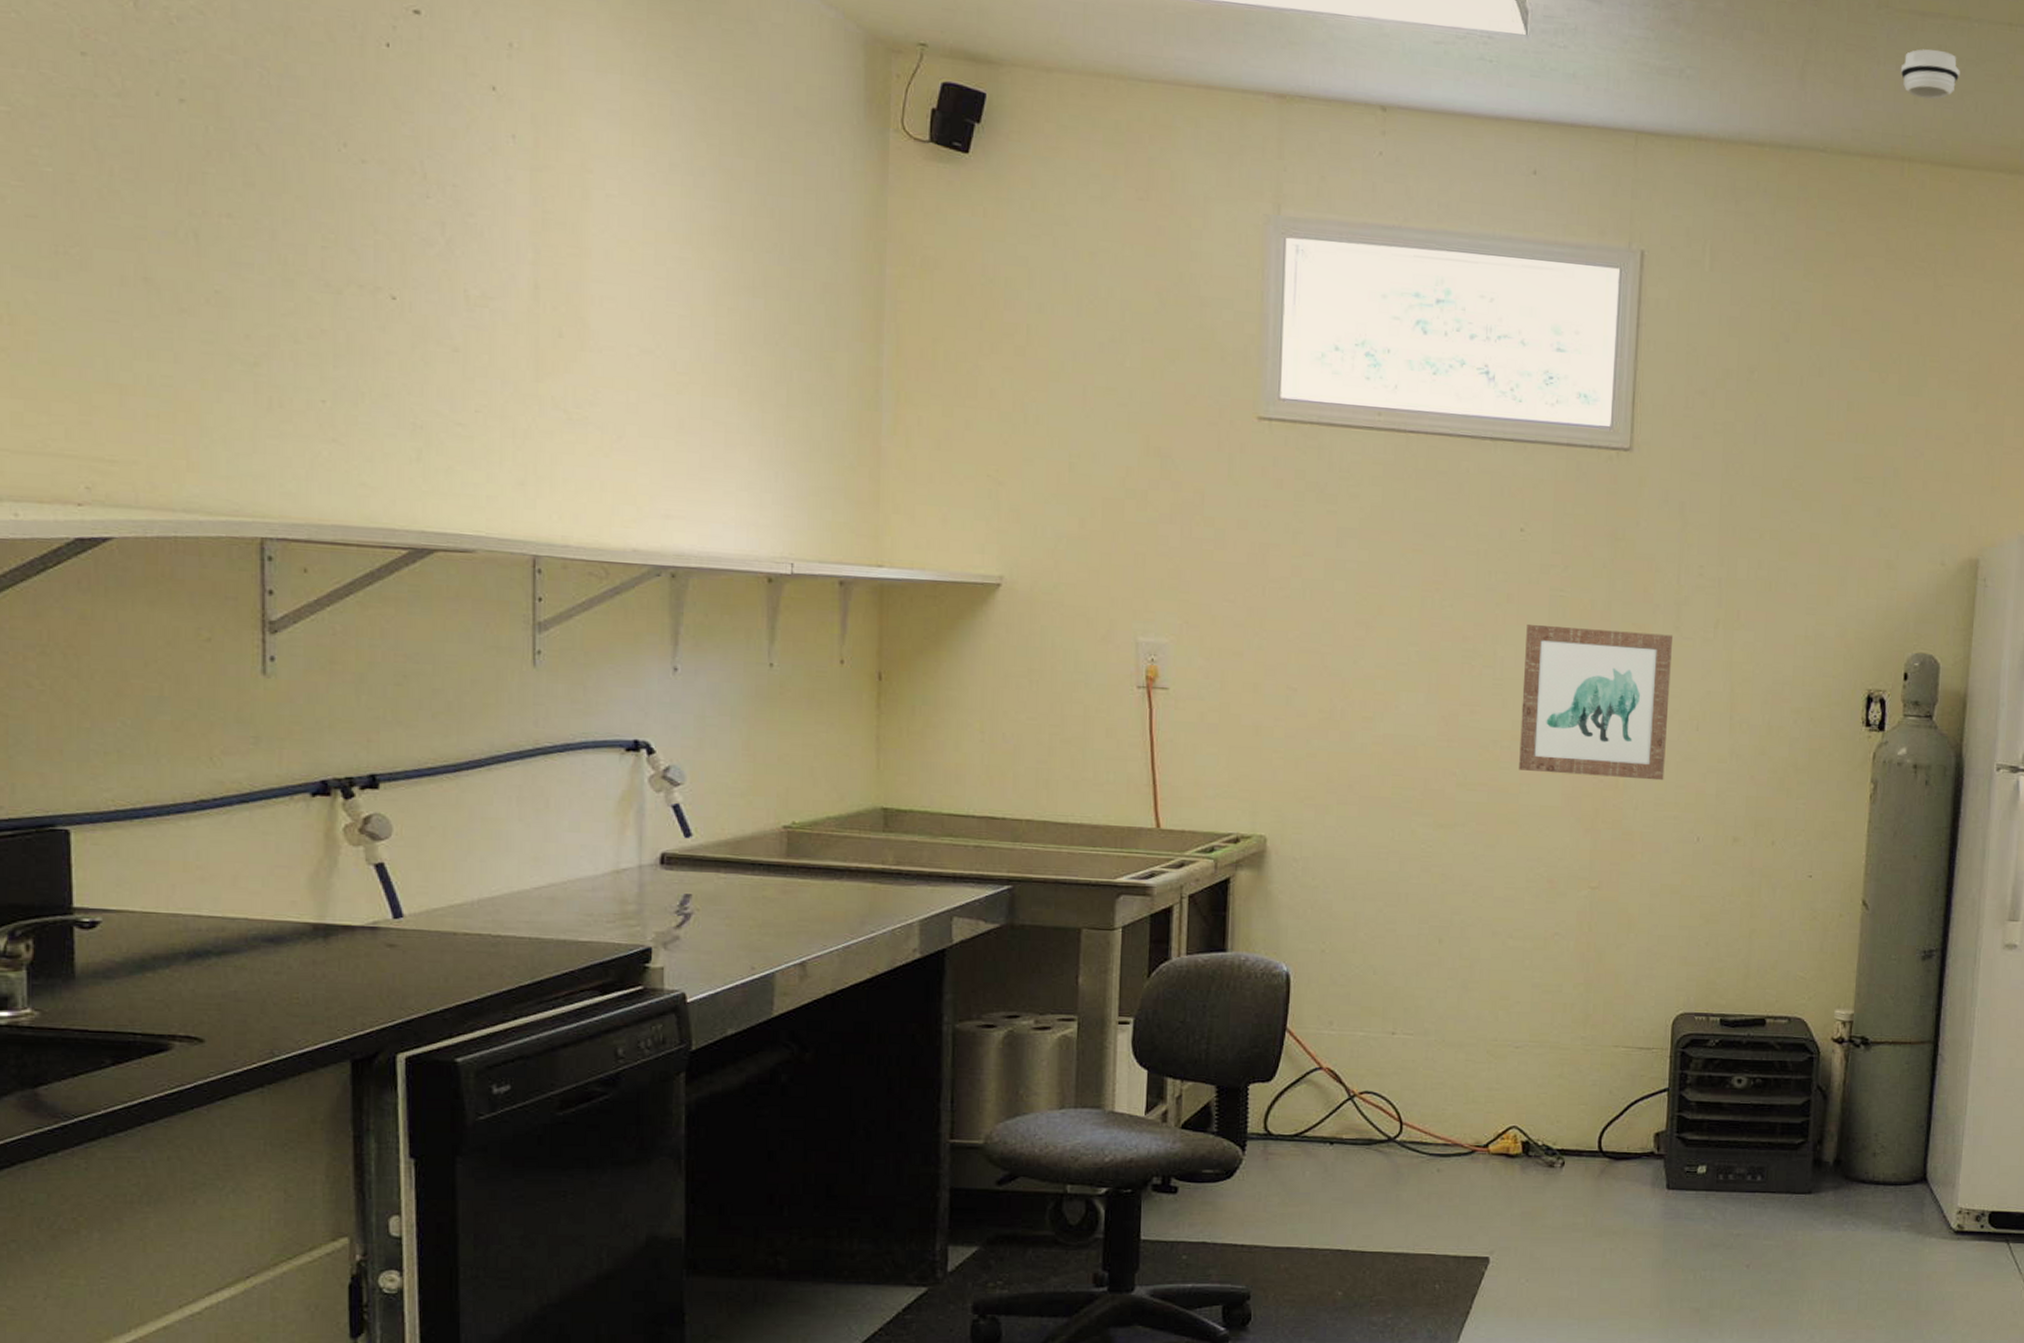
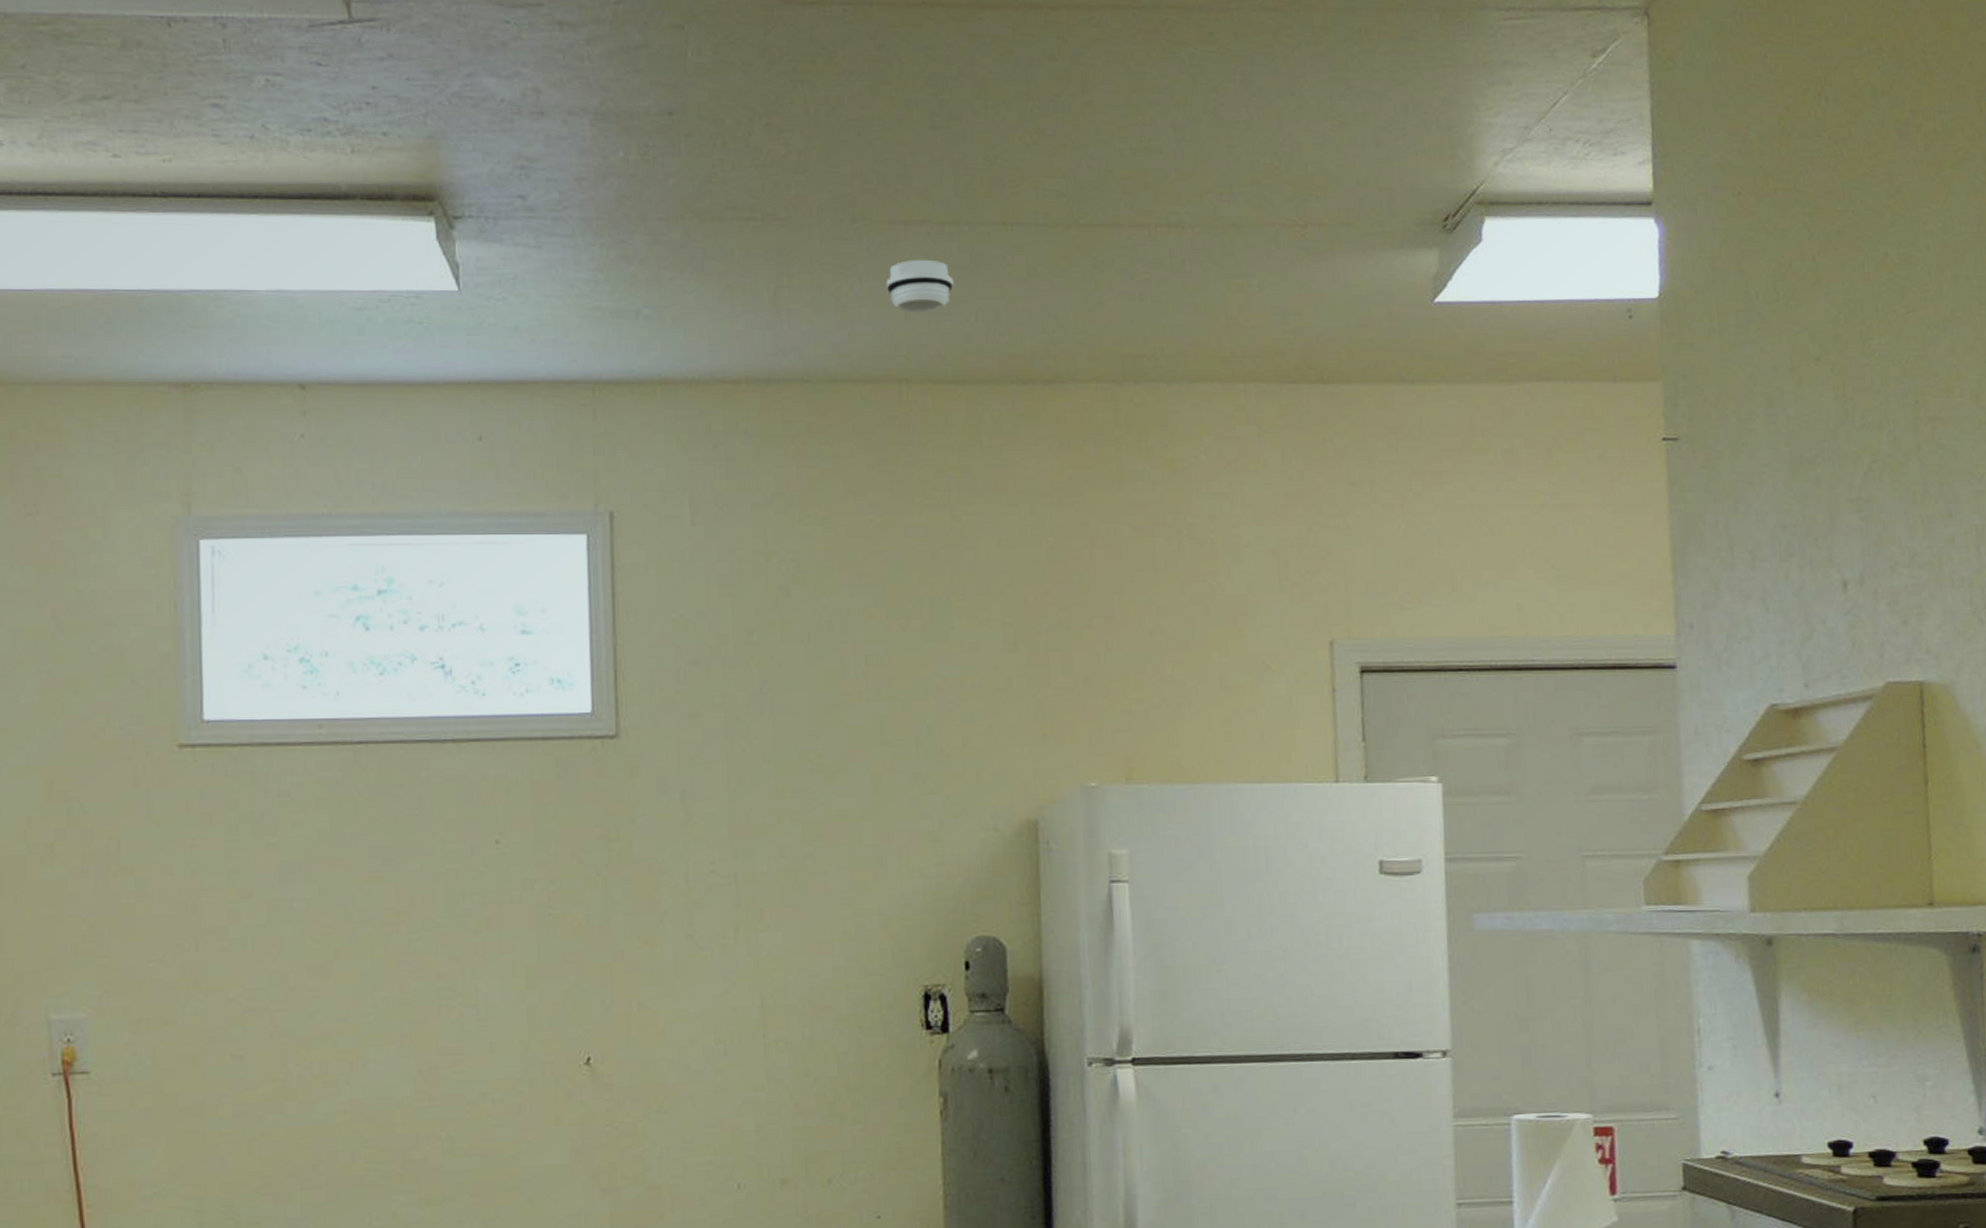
wall art: present [1519,623,1672,781] -> none [512,946,691,1126]

